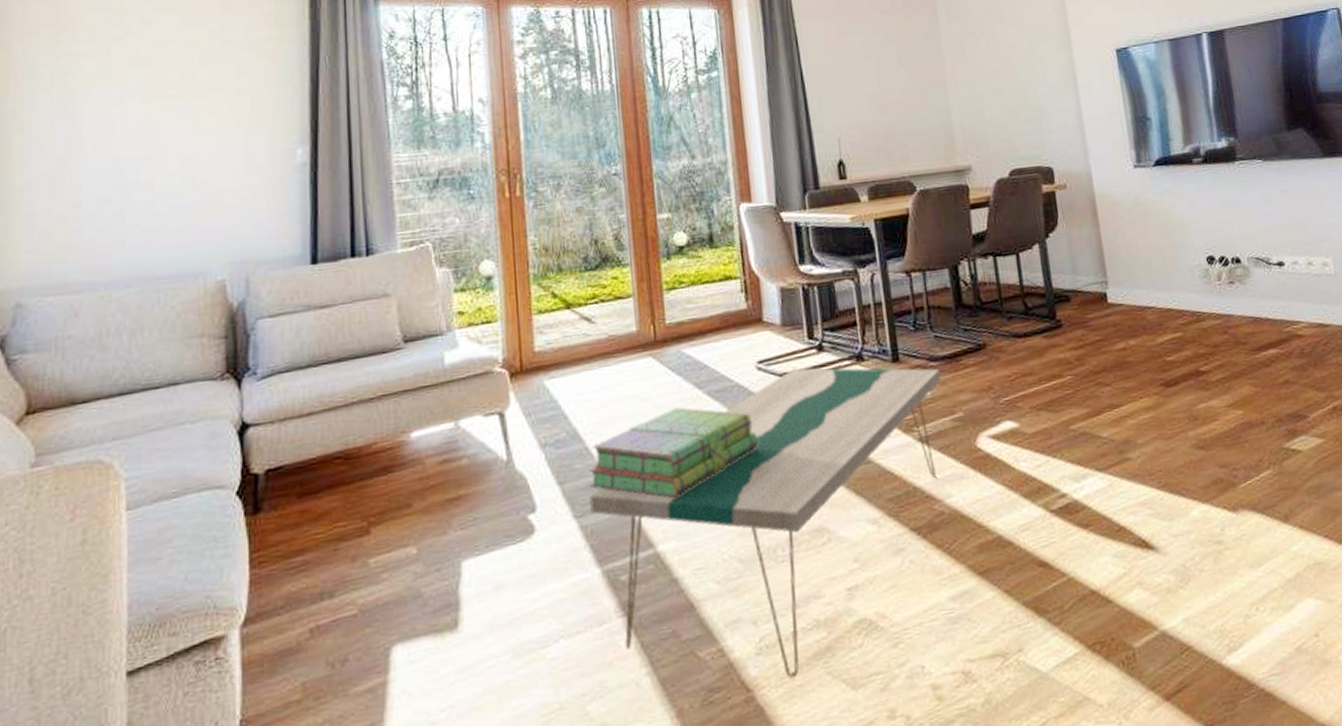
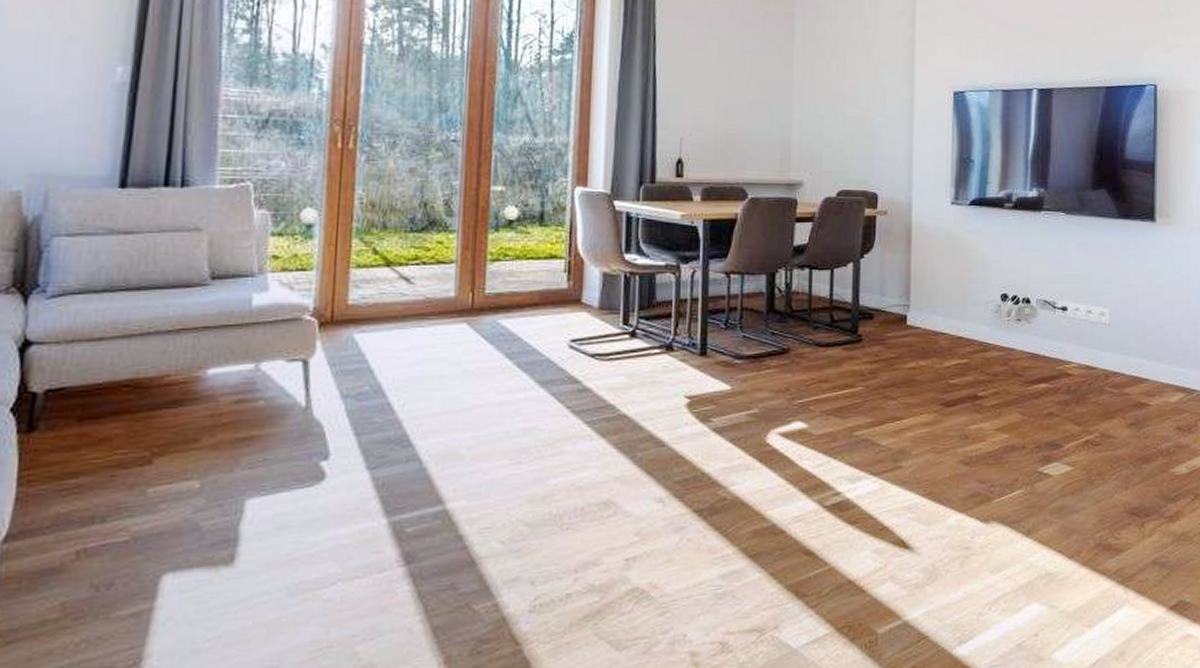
coffee table: present [589,367,941,678] -> none [384,350,743,636]
stack of books: present [589,407,758,499] -> none [387,374,560,461]

